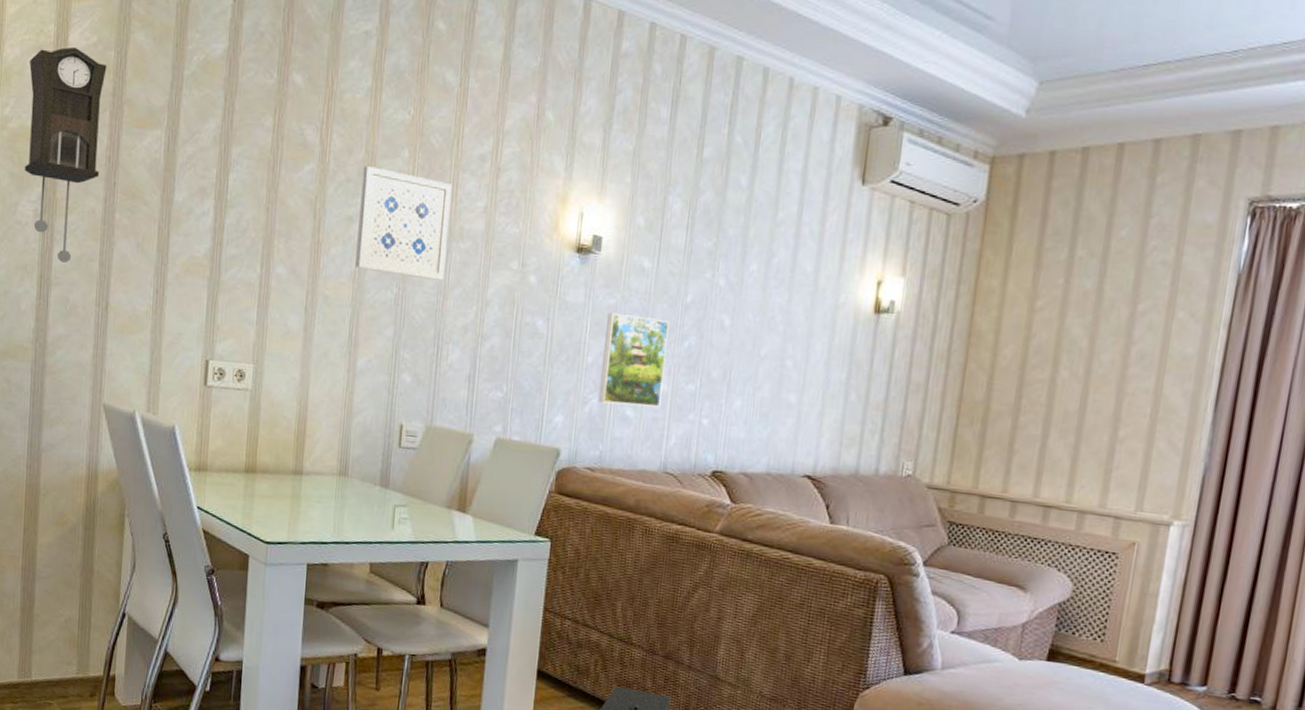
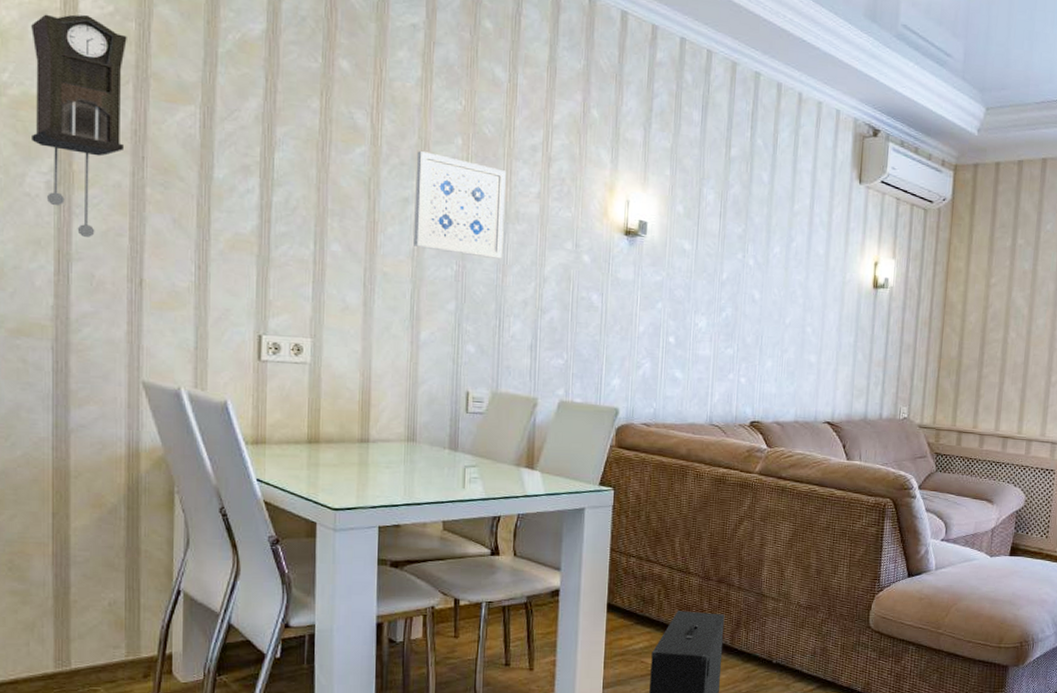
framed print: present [598,312,669,407] -> none [650,287,709,369]

